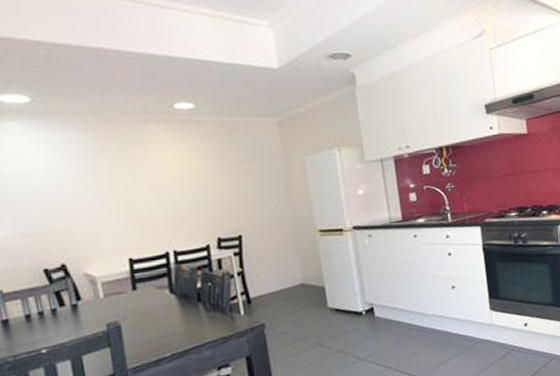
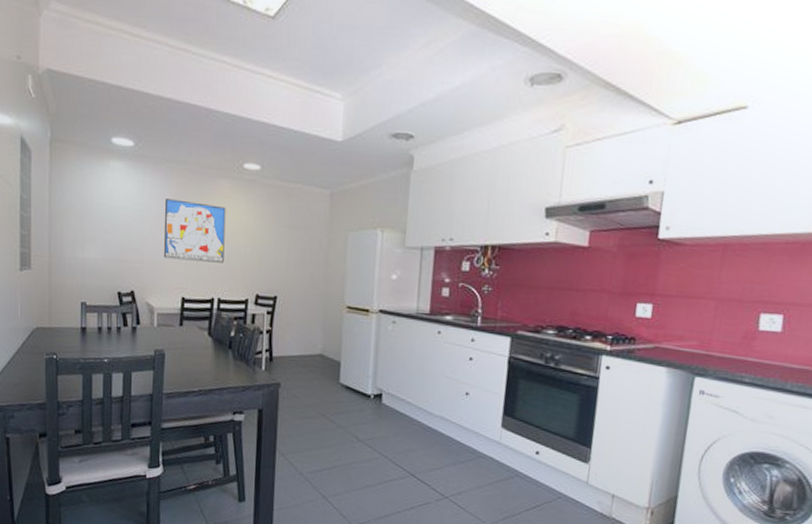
wall art: none [84,152,172,221] -> present [164,199,226,263]

